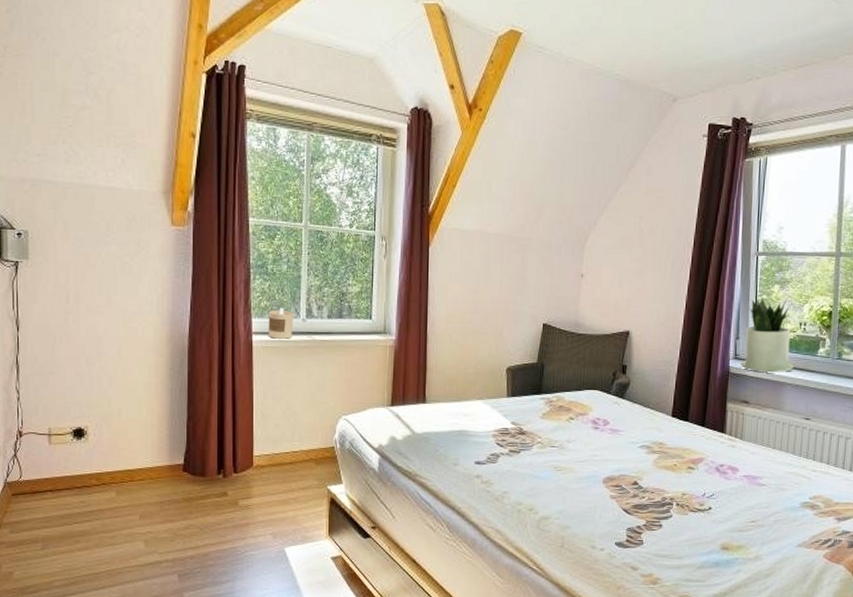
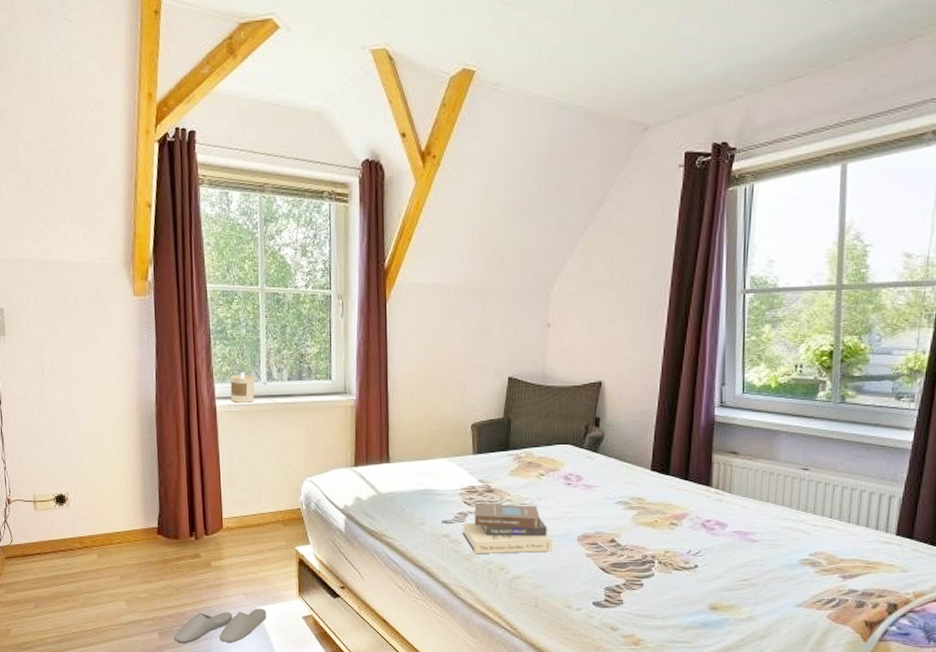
slippers: none [195,548,294,586] -> present [174,608,267,644]
books: none [494,445,579,495] -> present [462,504,552,554]
planter: present [740,298,794,373] -> none [726,339,789,421]

